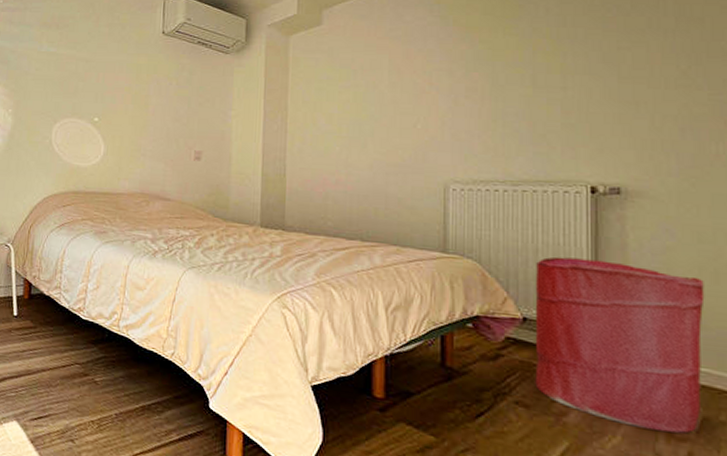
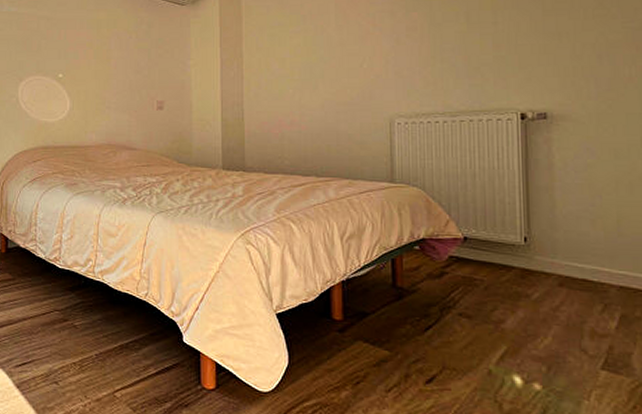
laundry hamper: present [535,256,705,434] -> none [474,179,621,330]

